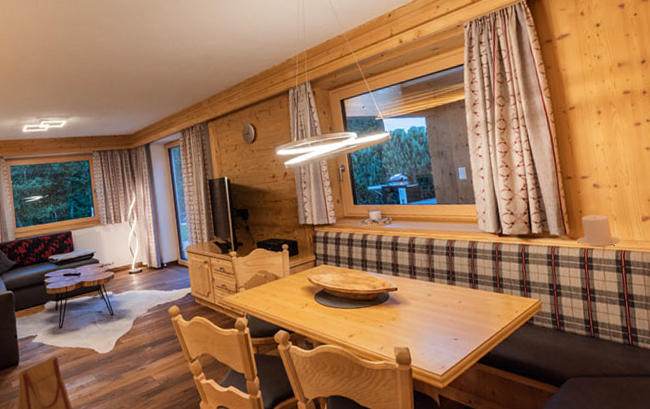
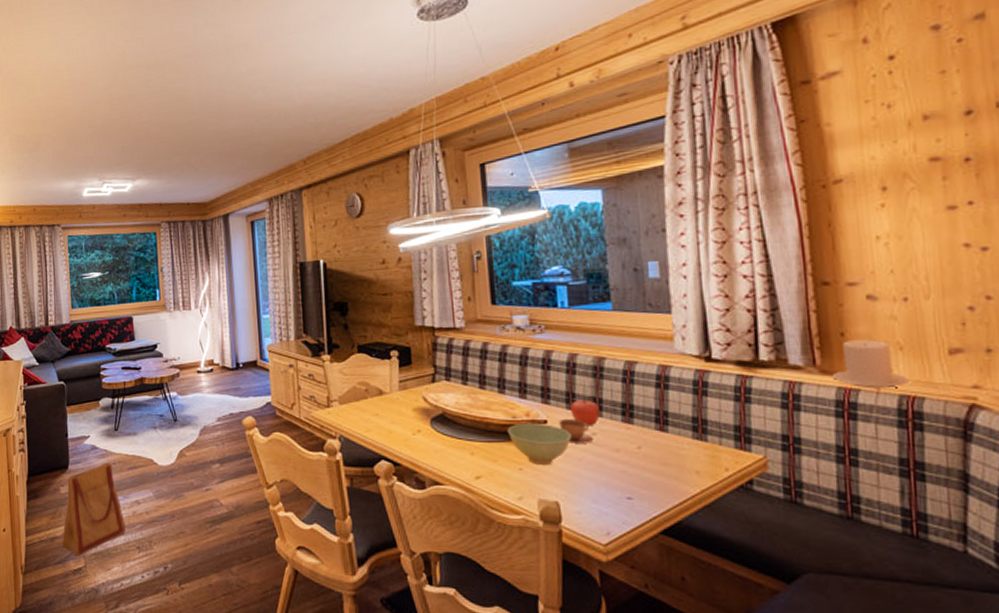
bowl: none [370,290,415,322] -> present [507,423,572,466]
teacup: none [405,285,429,303] -> present [559,419,593,443]
fruit: none [413,269,433,289] -> present [570,398,601,425]

